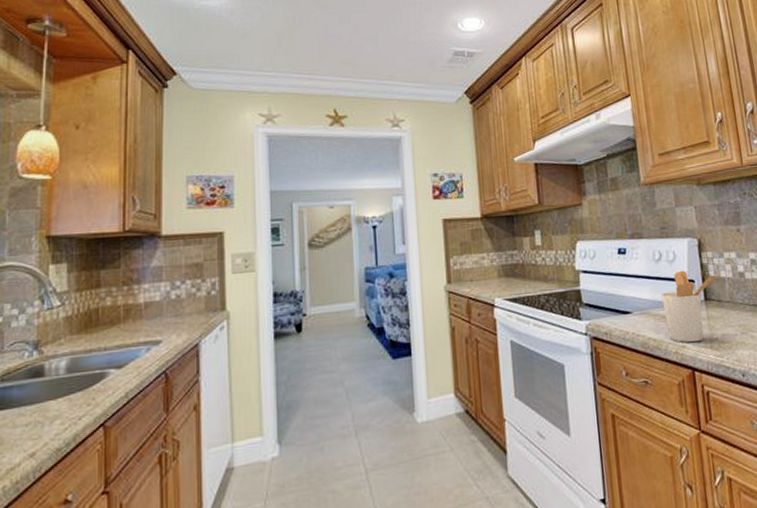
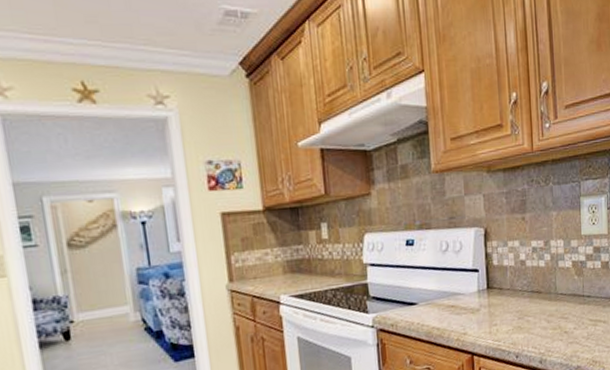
utensil holder: present [661,270,718,343] -> none [446,260,501,330]

